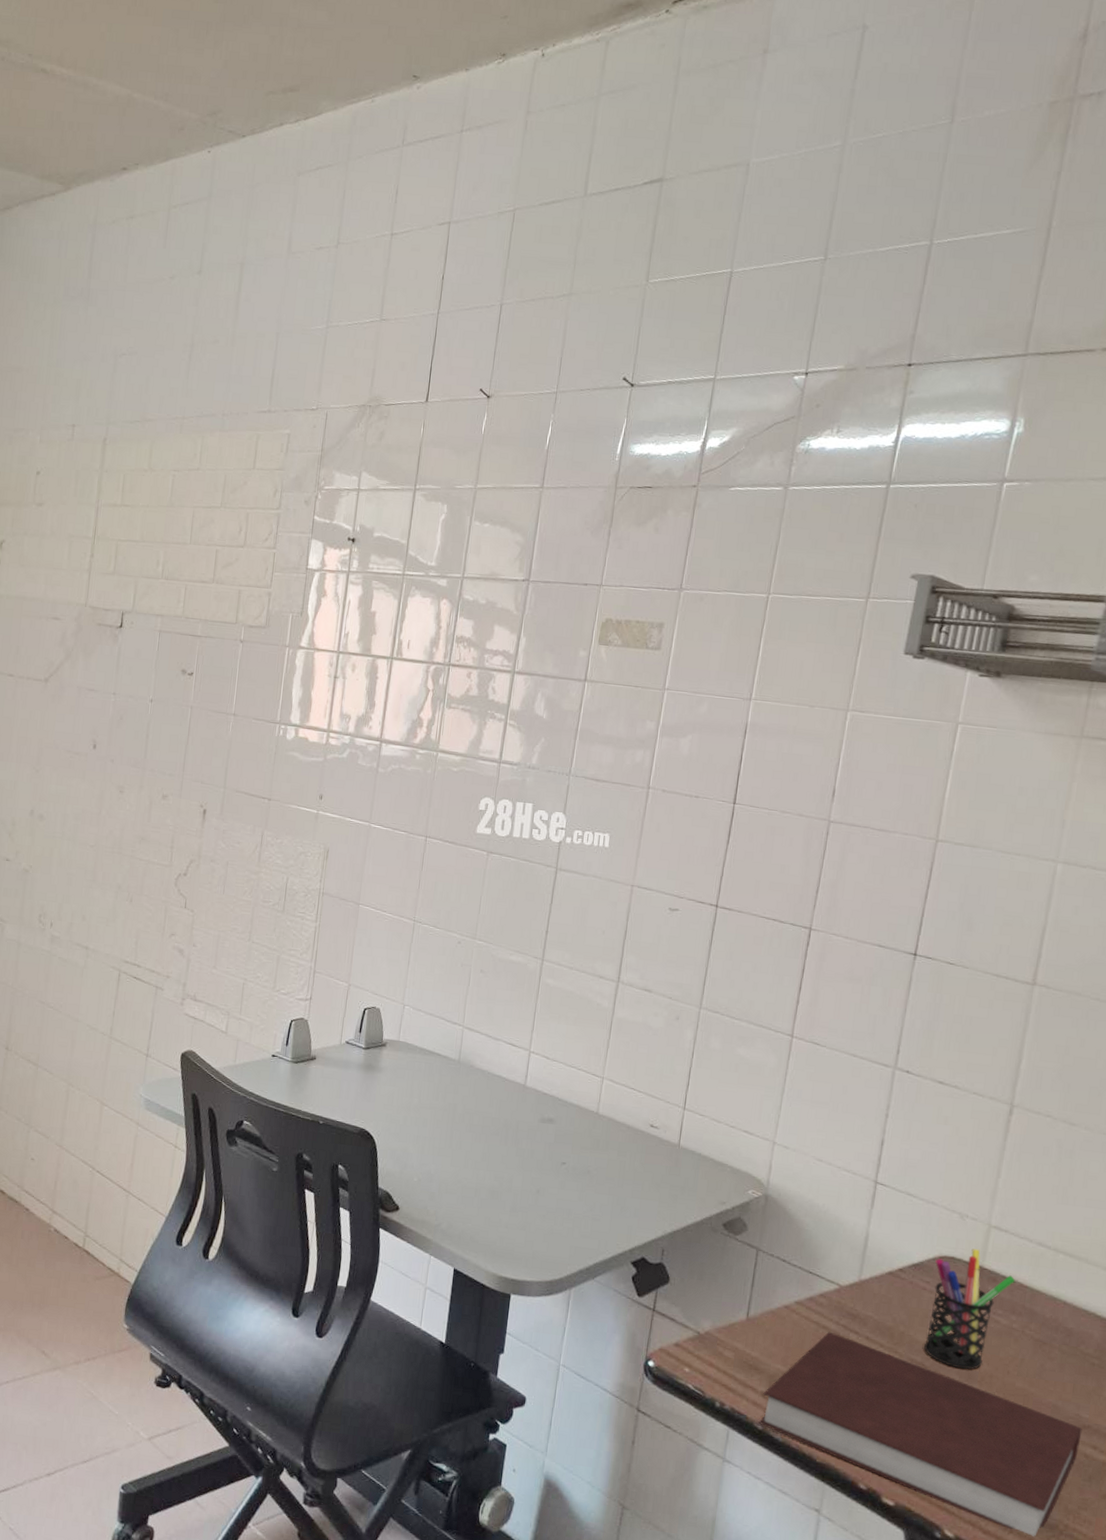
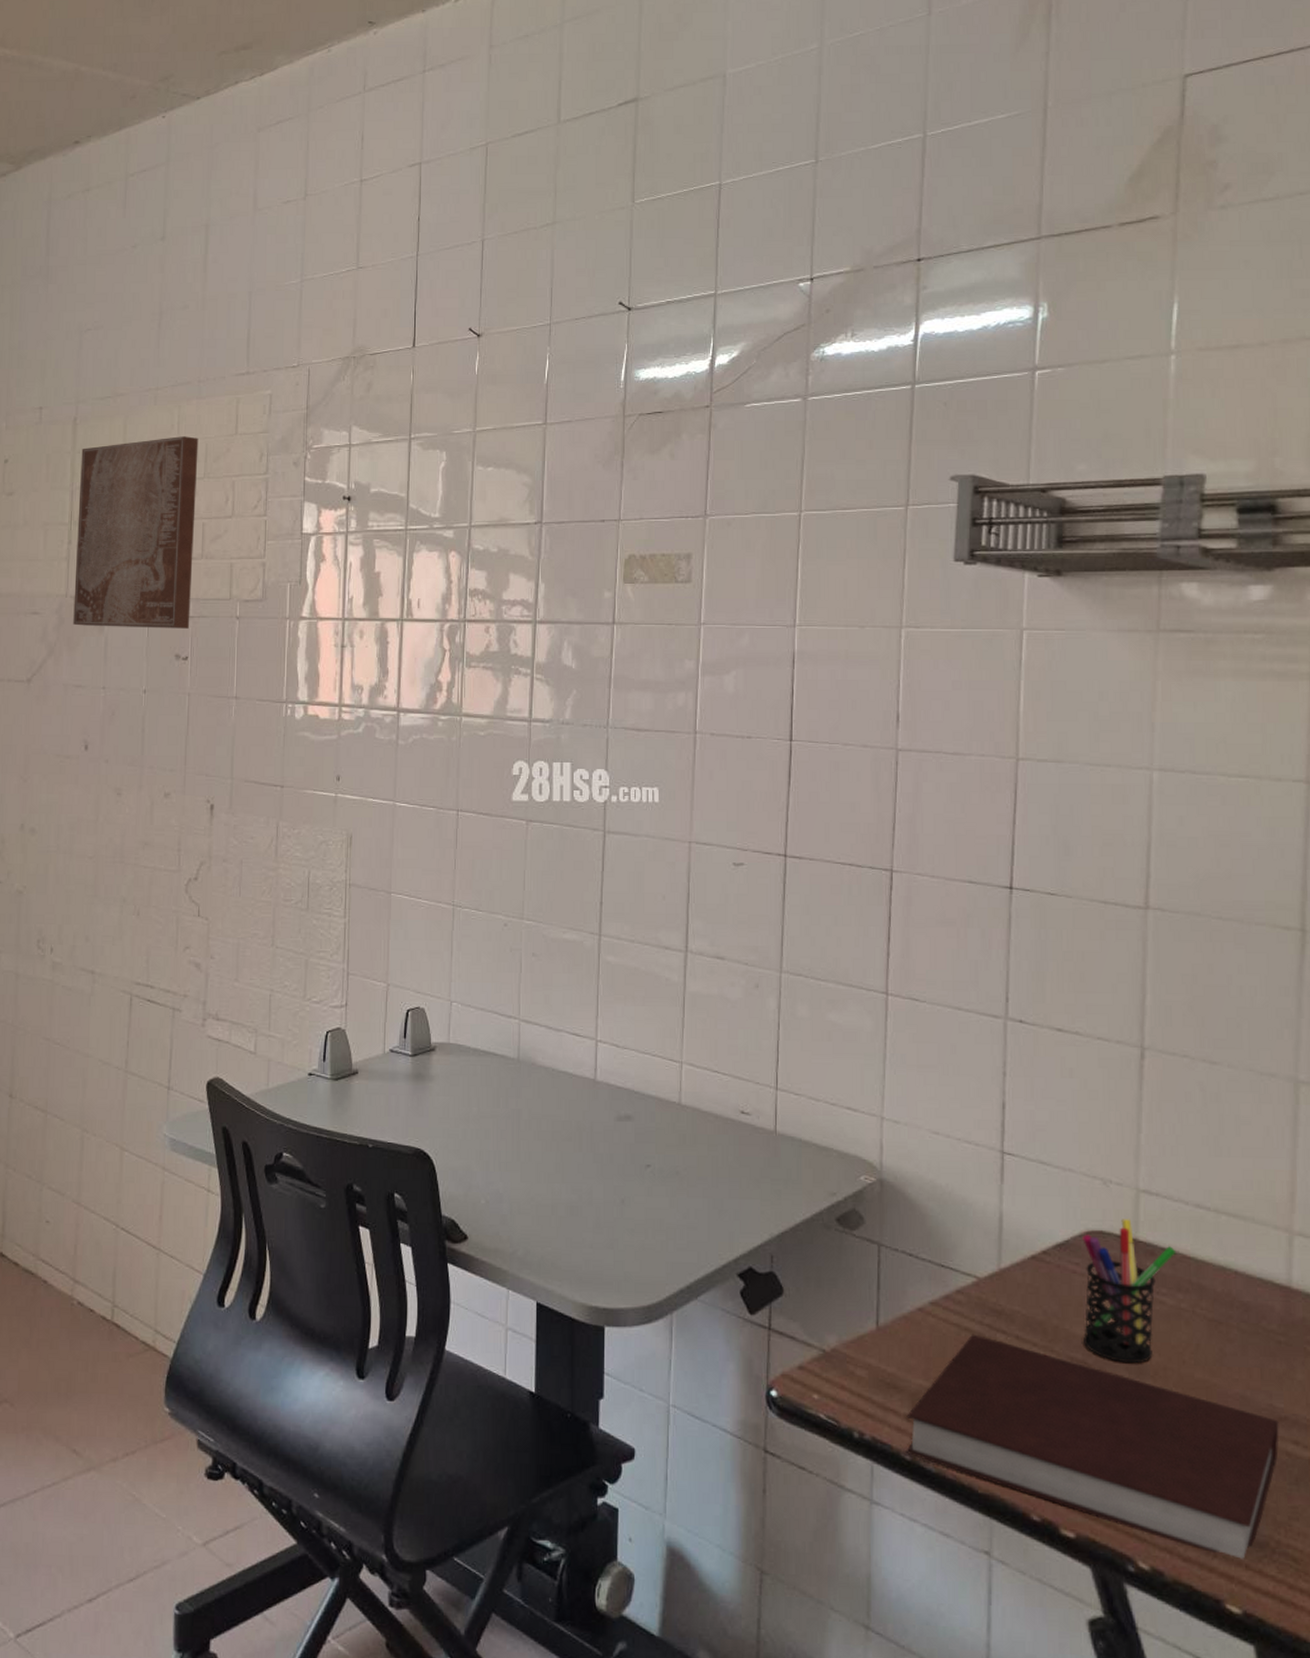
wall art: none [90,465,219,647] -> present [73,436,199,629]

